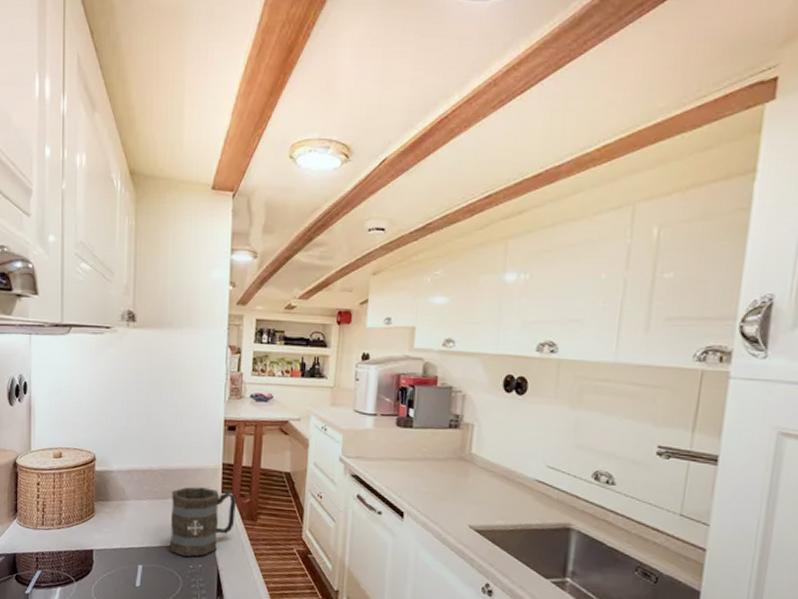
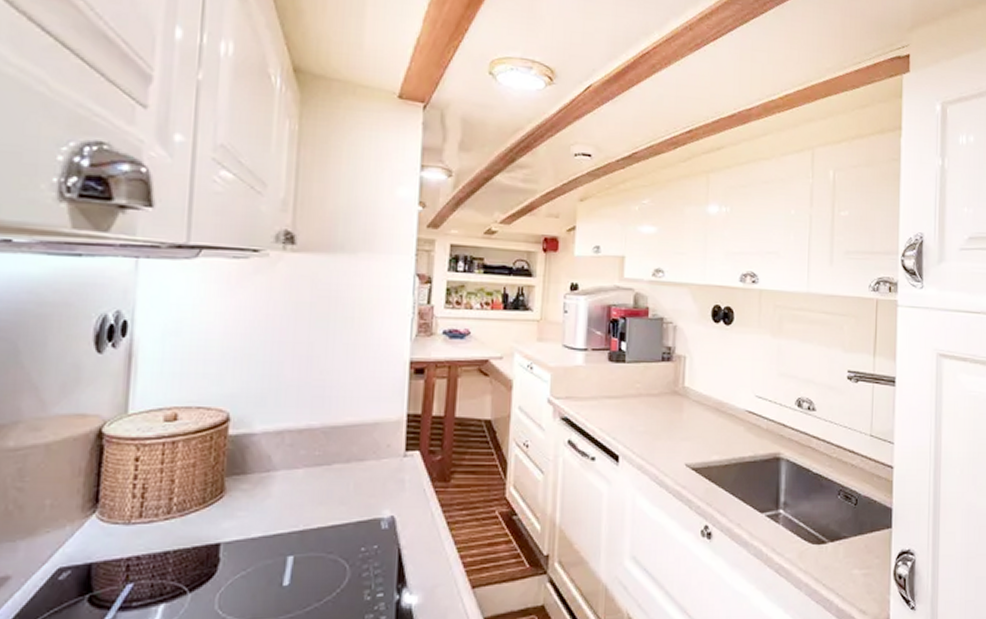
mug: present [169,486,237,557] -> none [333,446,425,536]

